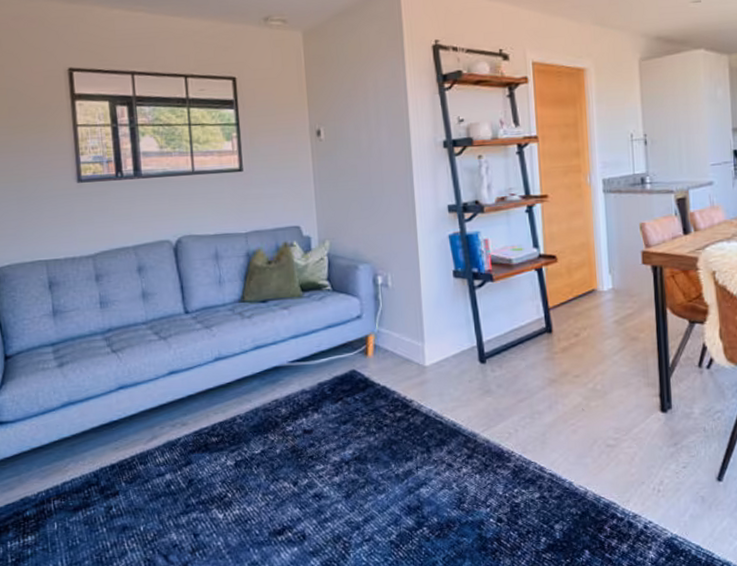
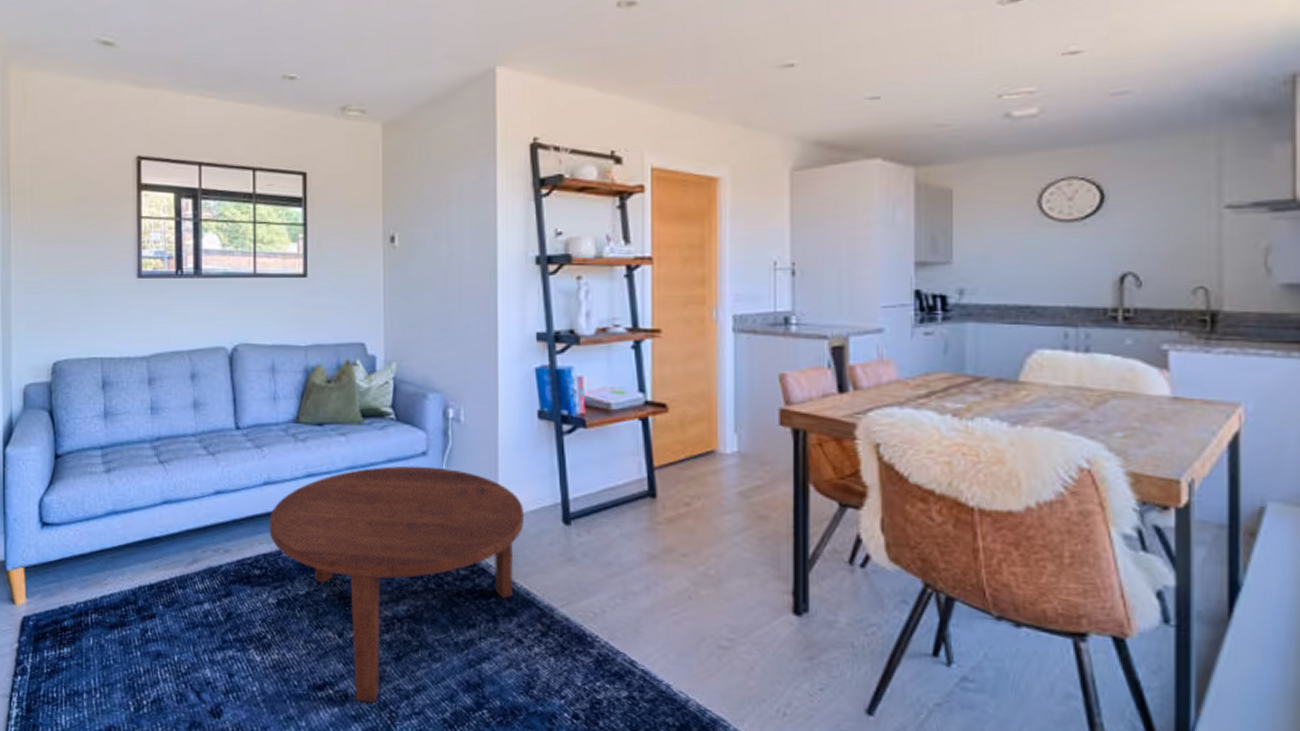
coffee table: none [222,327,447,539] -> present [269,466,524,704]

